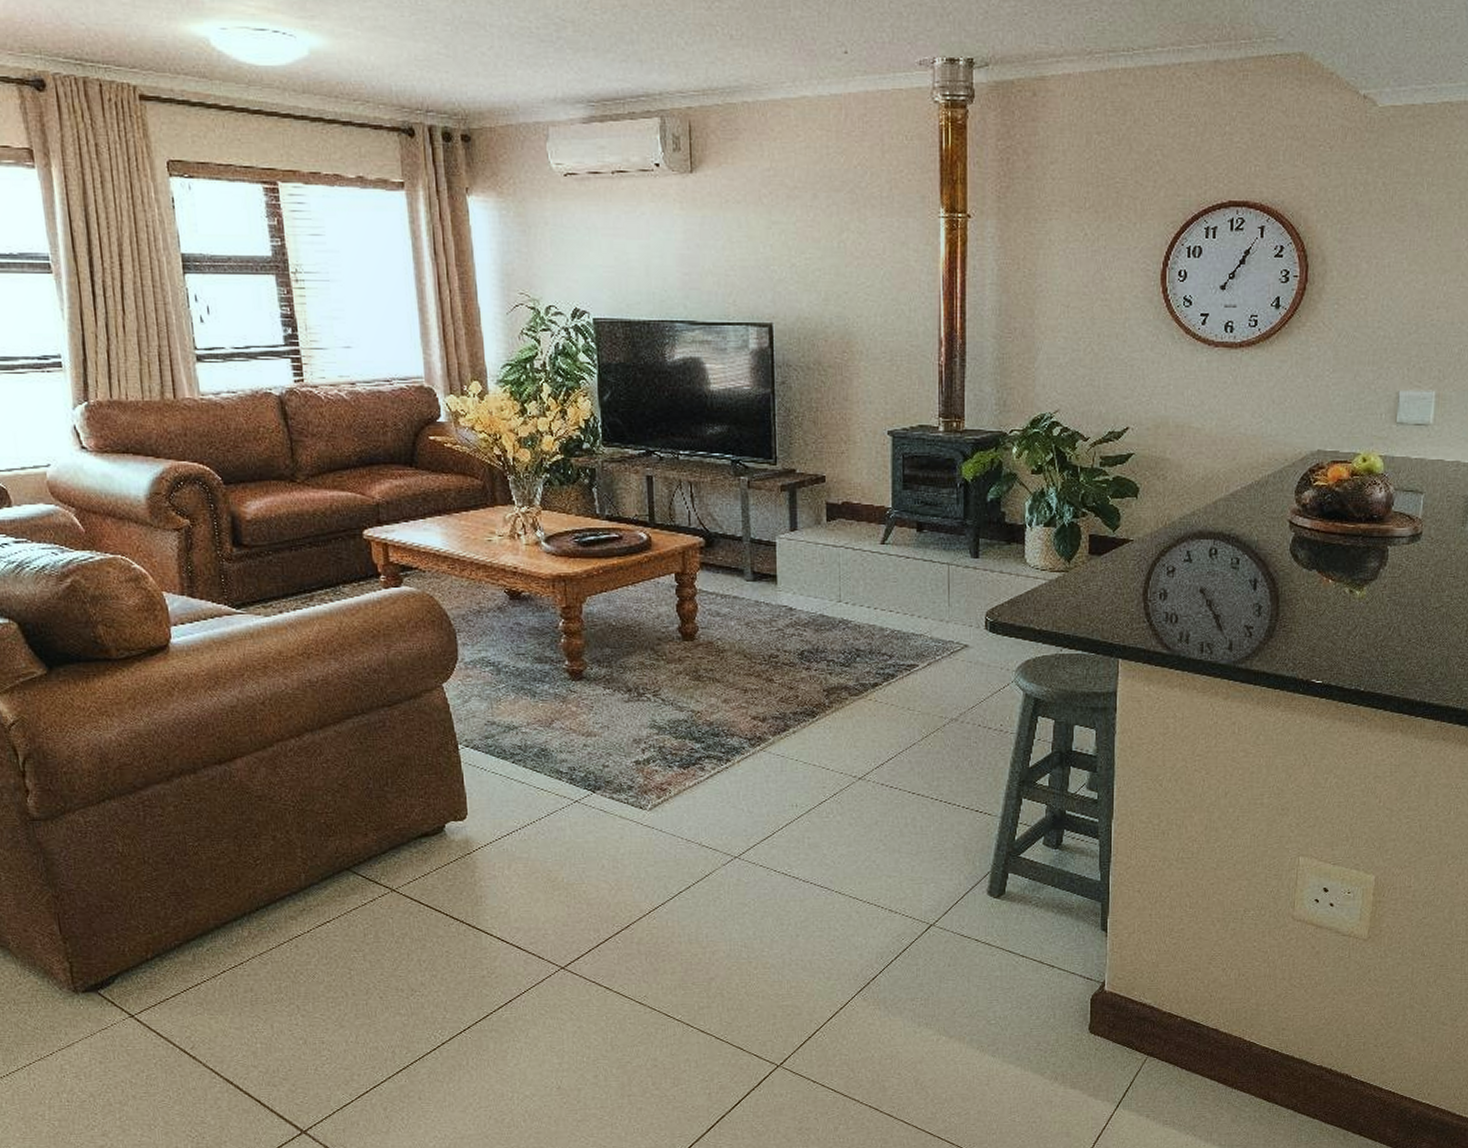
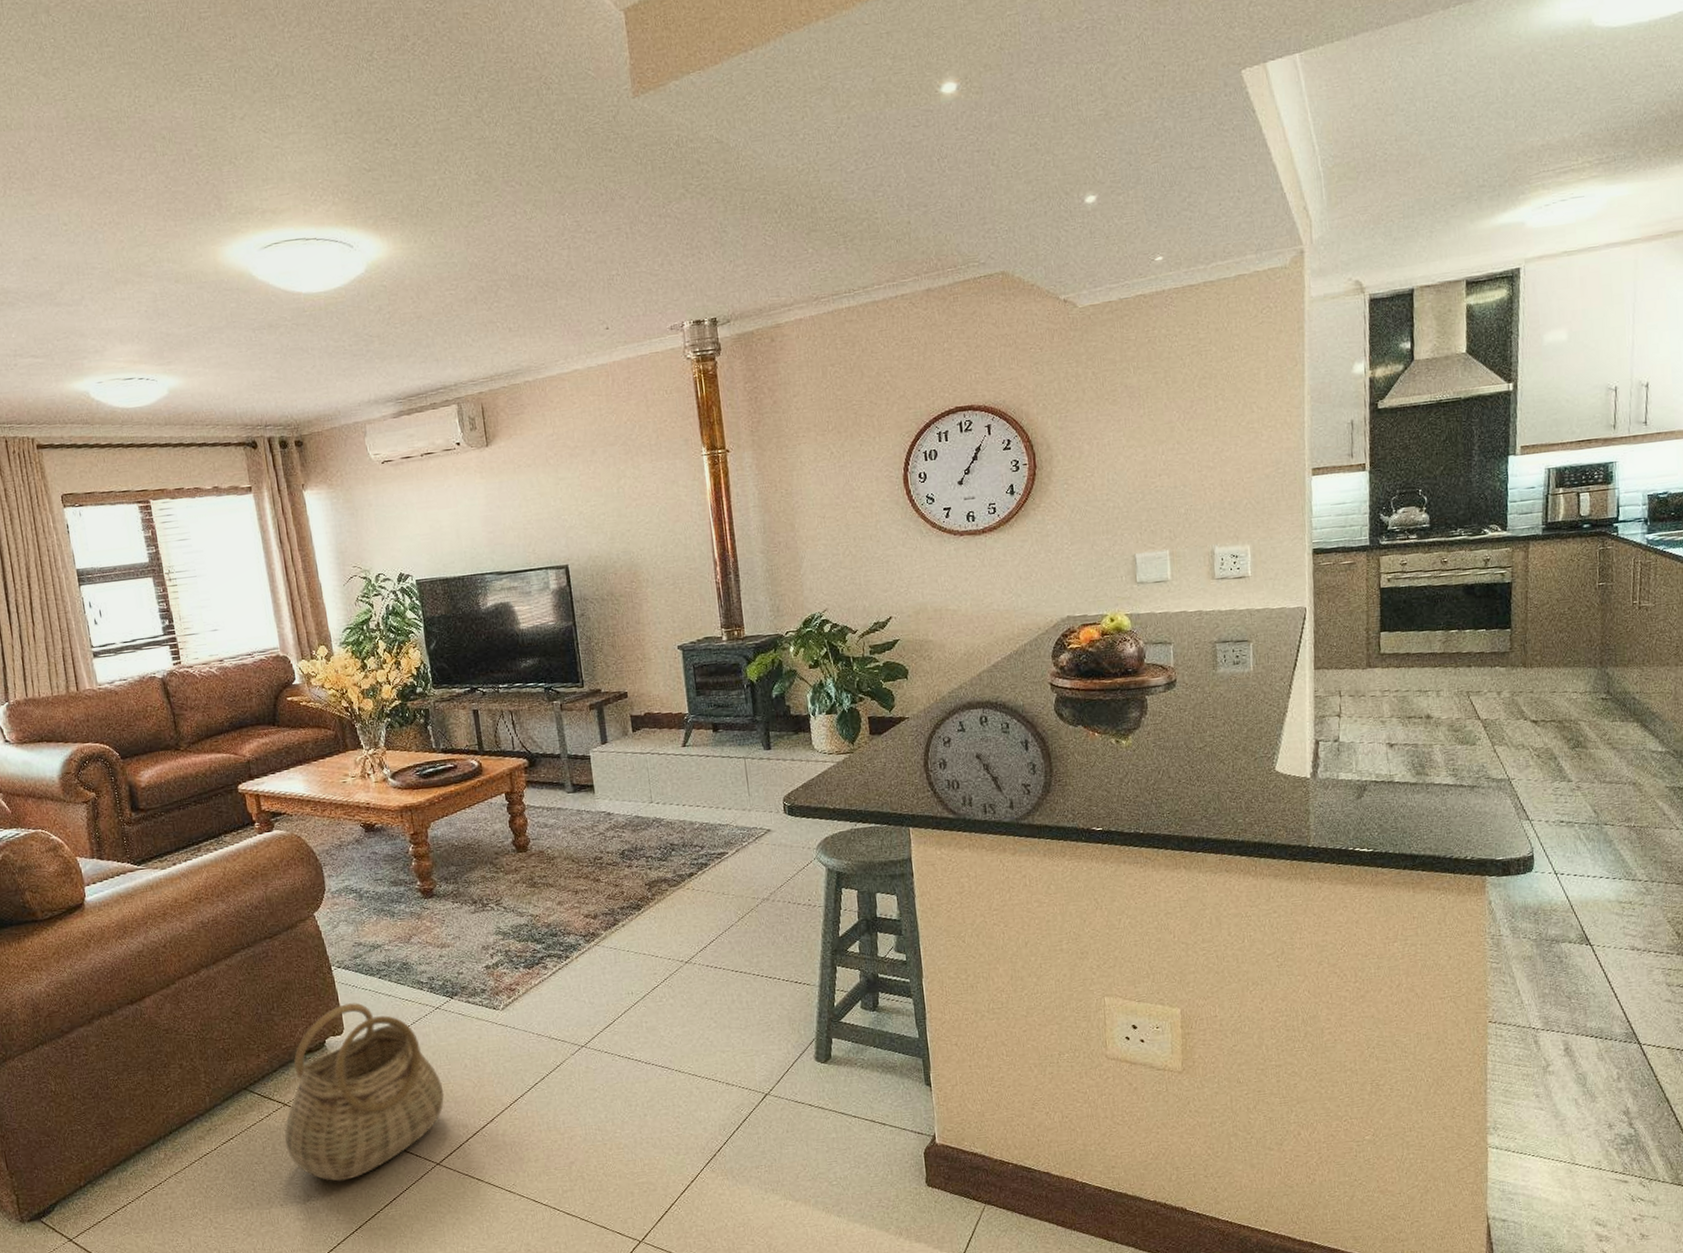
basket: none [390,787,576,977] -> present [284,1002,445,1182]

